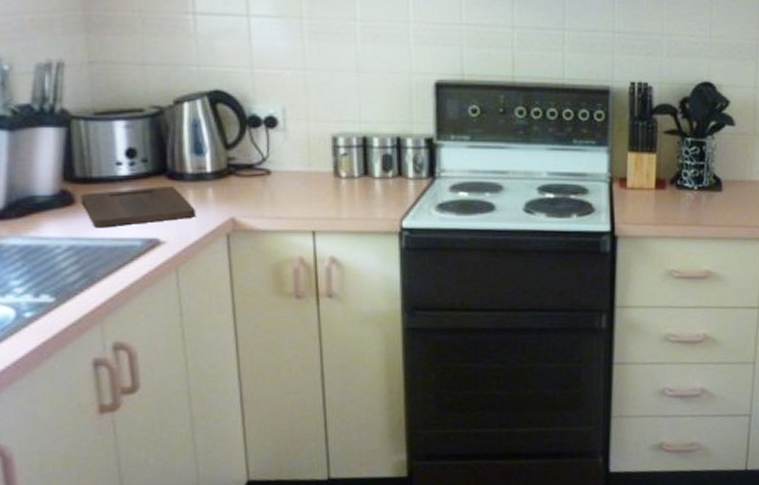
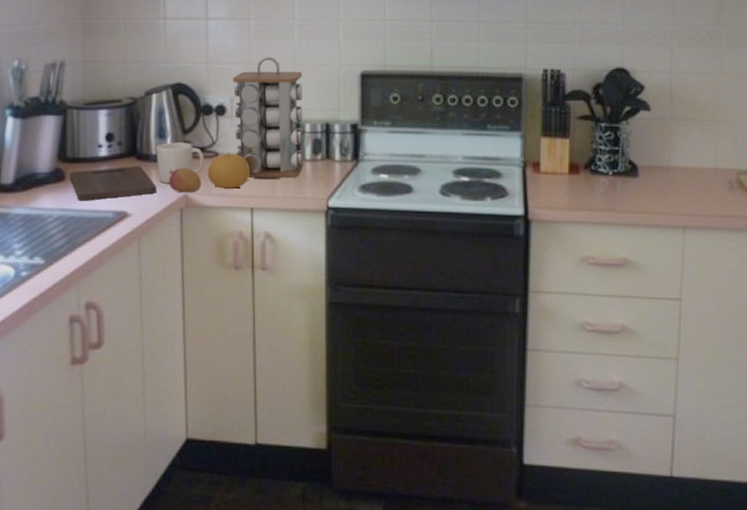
mug: none [192,159,253,206] -> present [156,142,204,184]
fruit: none [210,187,251,217] -> present [169,167,201,194]
fruit: none [258,170,311,212] -> present [207,152,251,190]
spice rack: none [284,61,373,200] -> present [233,56,304,180]

